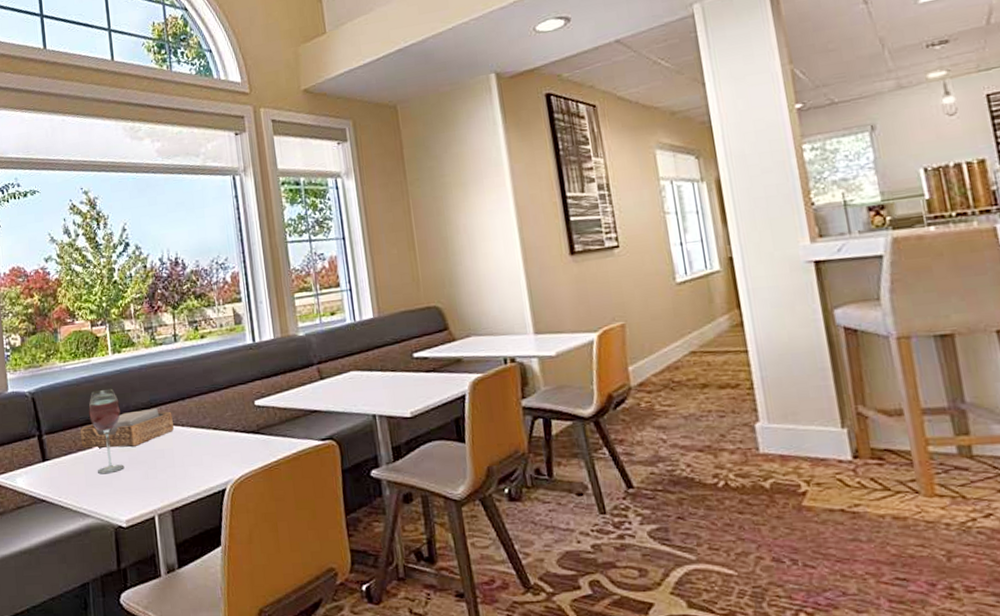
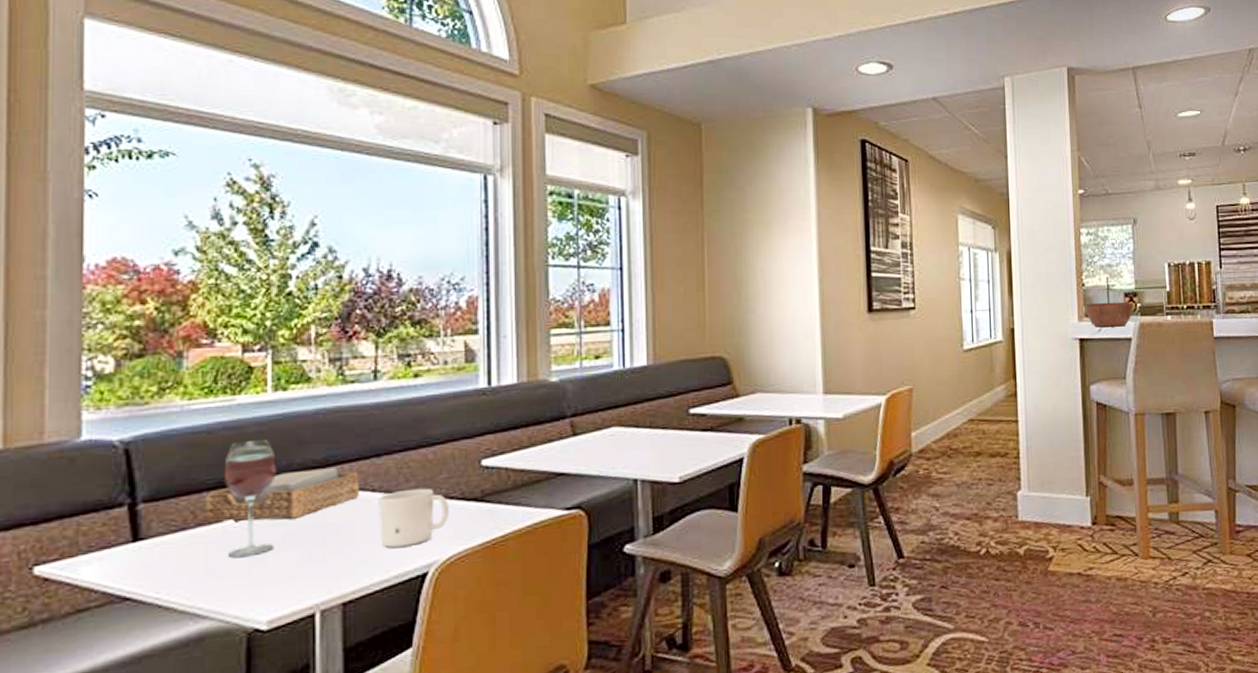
mug: none [187,423,236,469] -> present [378,488,449,548]
bowl: none [817,216,882,247] -> present [1085,302,1134,327]

